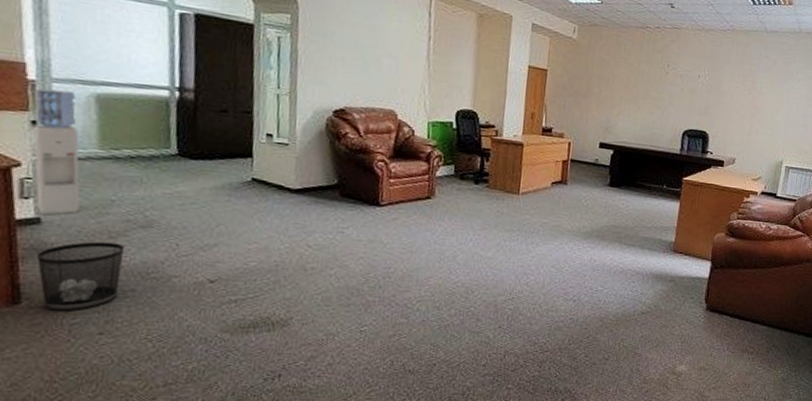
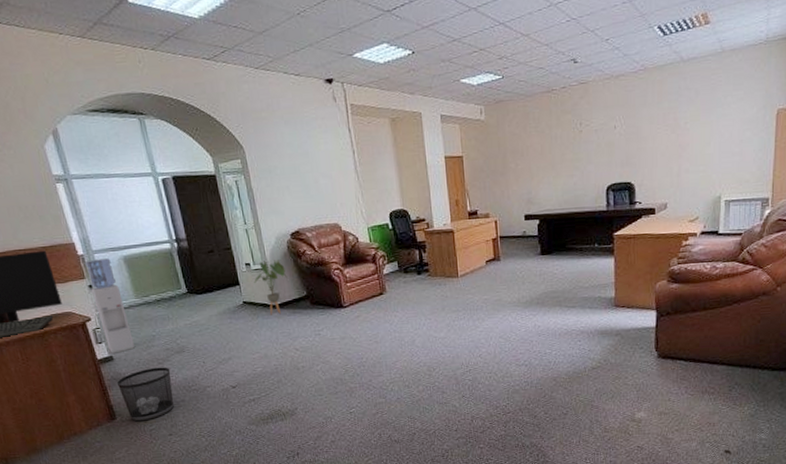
house plant: none [273,135,318,202] -> present [254,260,288,316]

